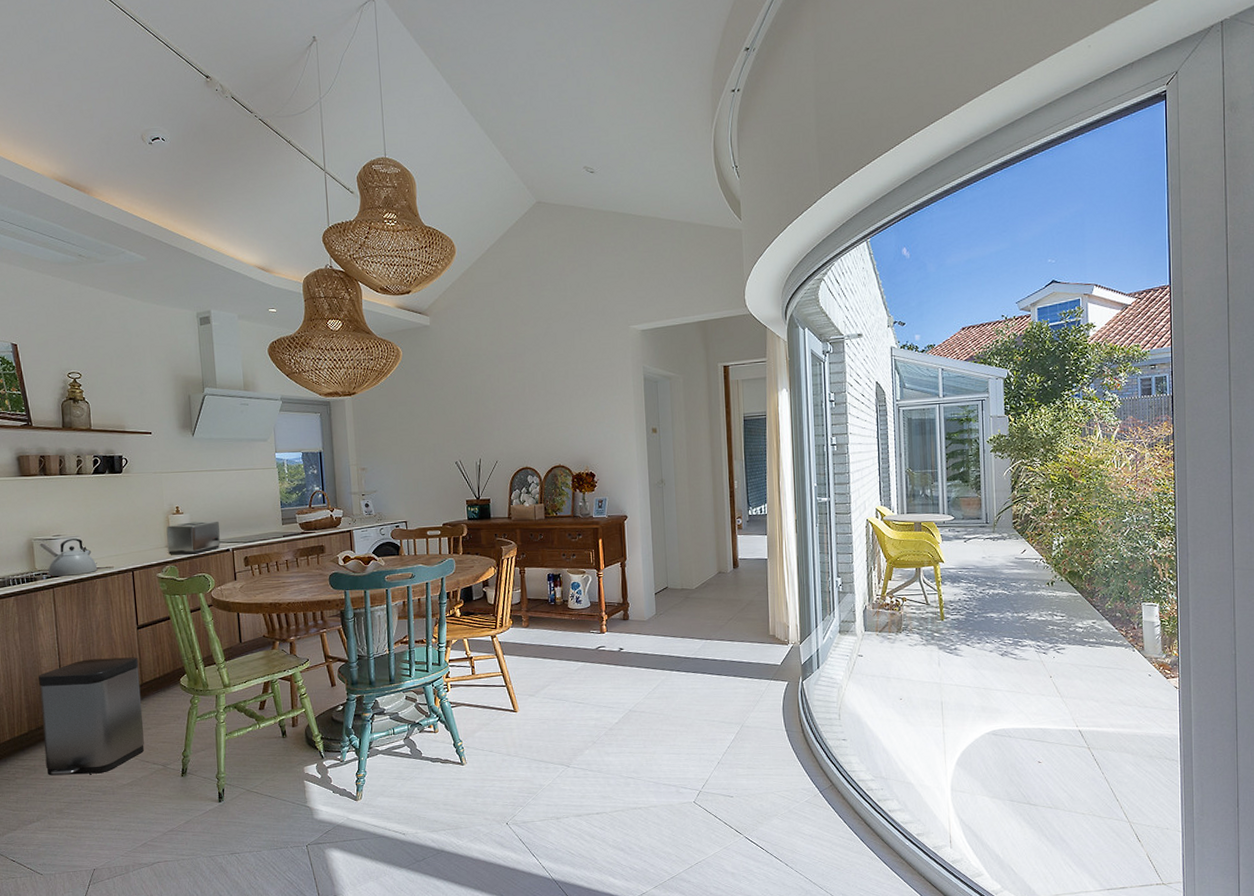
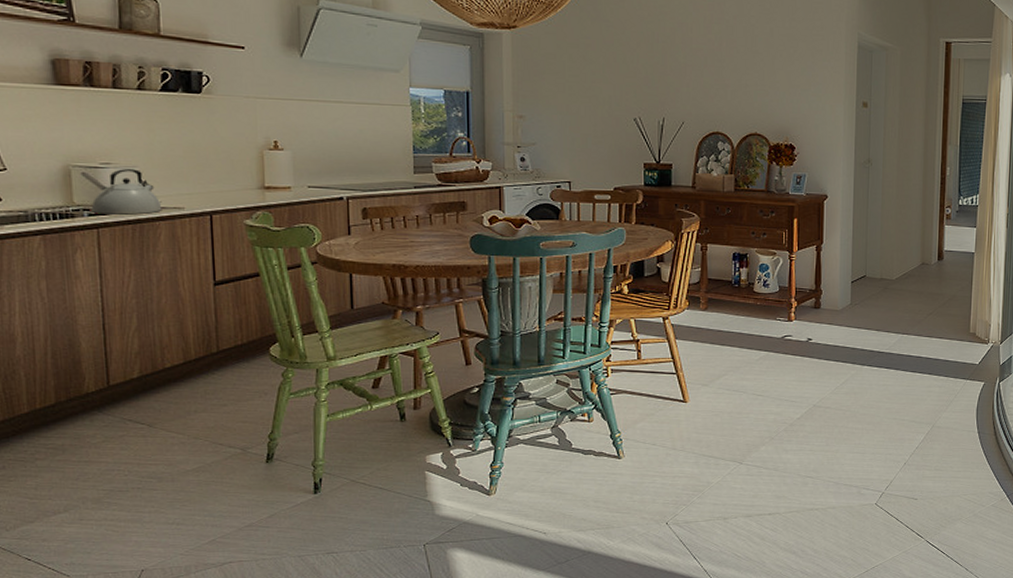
pedal bin: present [38,657,145,776] -> none [71,318,218,458]
toaster: present [166,520,220,555] -> none [259,160,332,200]

